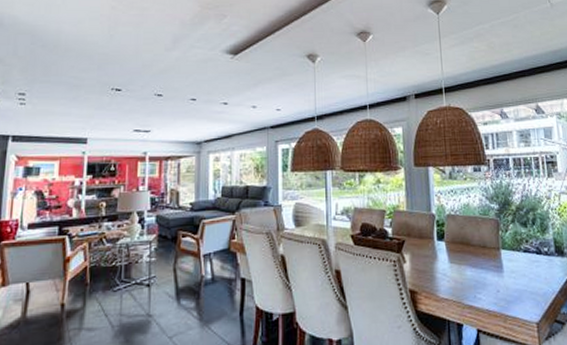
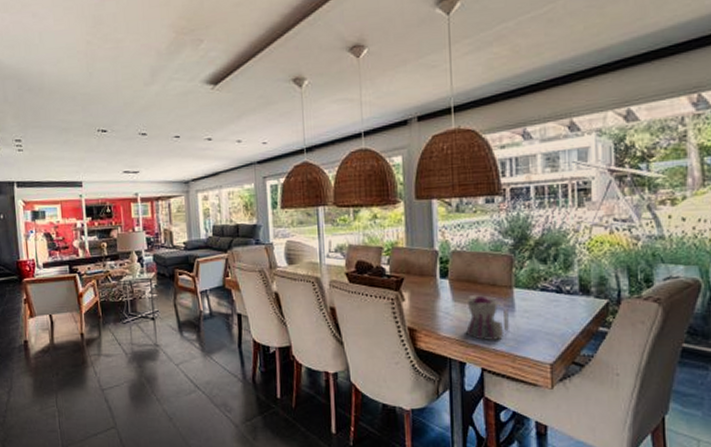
teapot: none [456,257,499,301] -> present [460,295,509,340]

